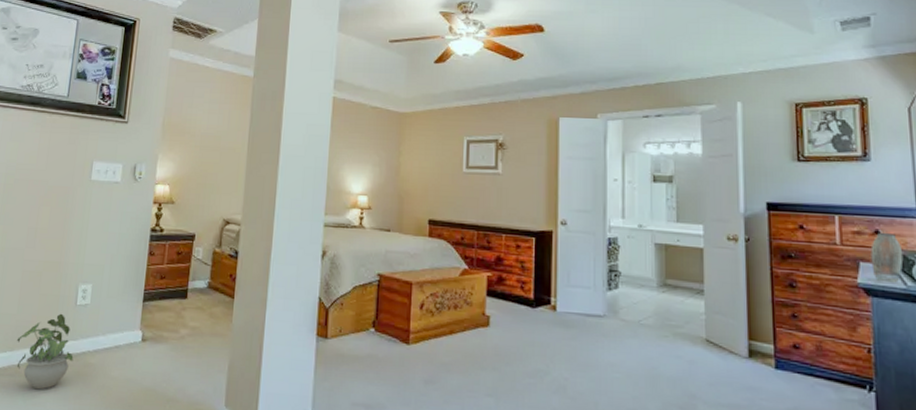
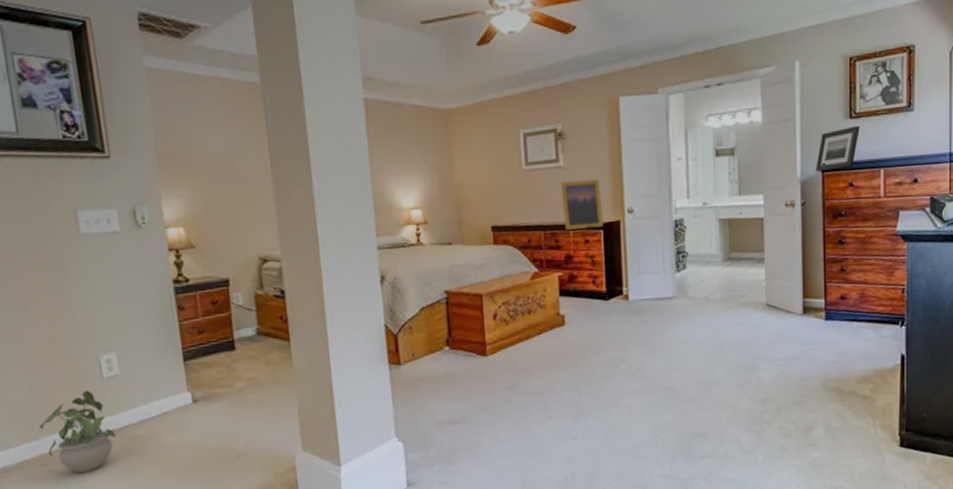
picture frame: none [497,187,537,236] -> present [561,179,604,231]
picture frame: none [761,168,809,211] -> present [816,125,860,173]
vase: present [870,232,904,283] -> none [909,180,936,227]

